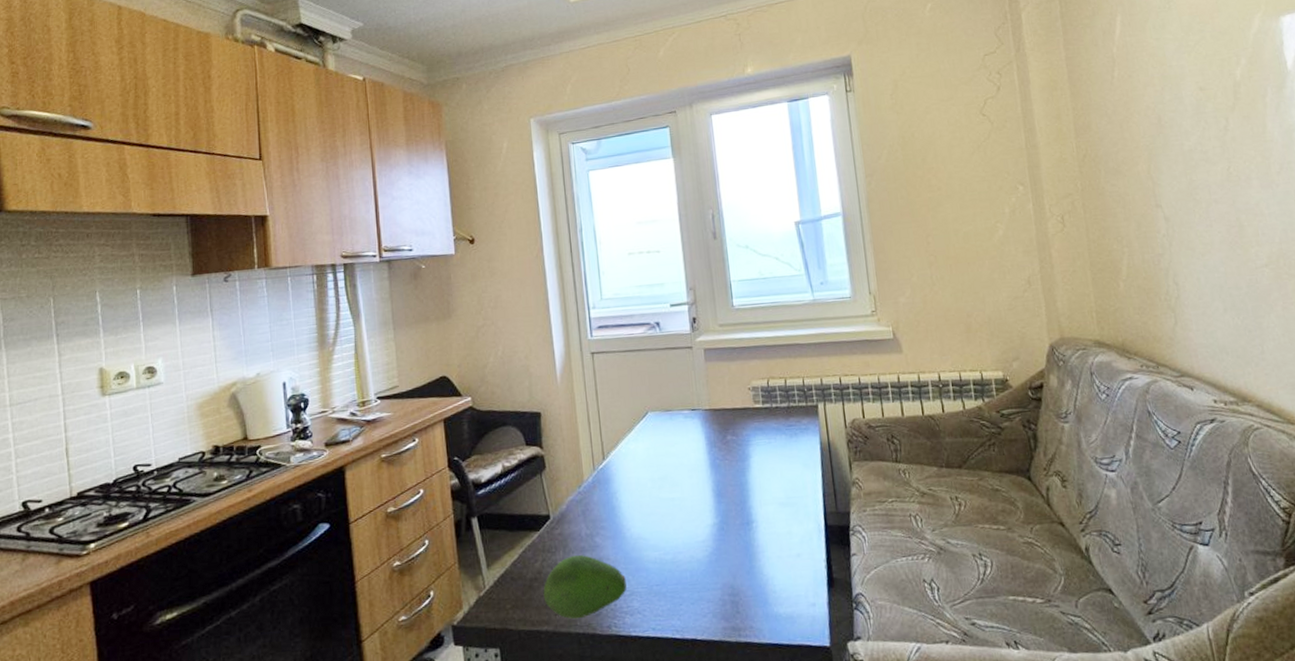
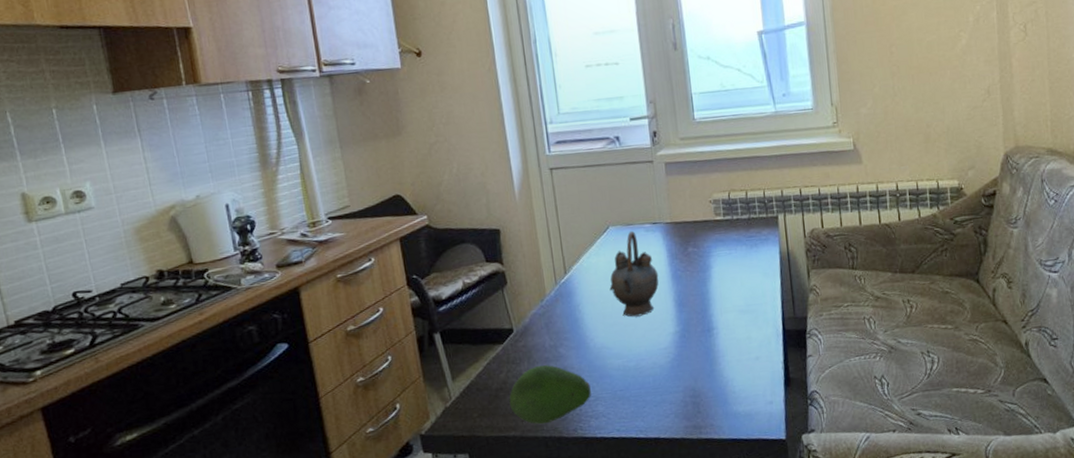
teapot: none [647,417,697,507] -> present [609,230,659,317]

